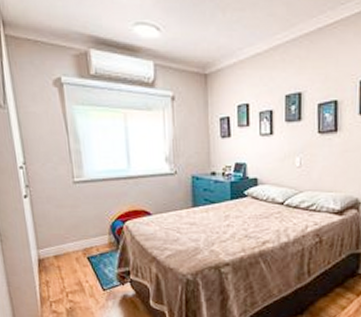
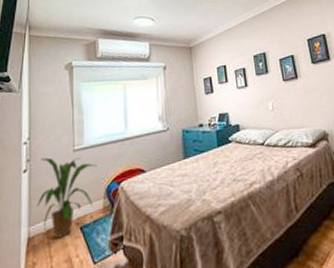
house plant: none [40,186,100,265] -> present [37,157,97,240]

